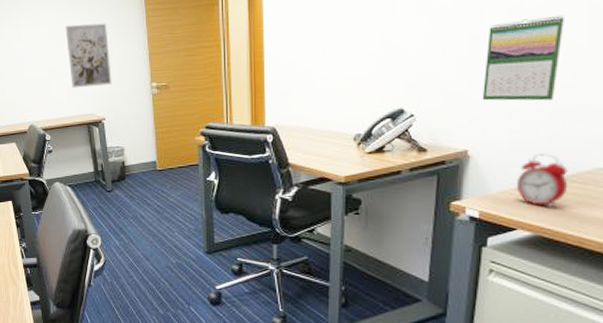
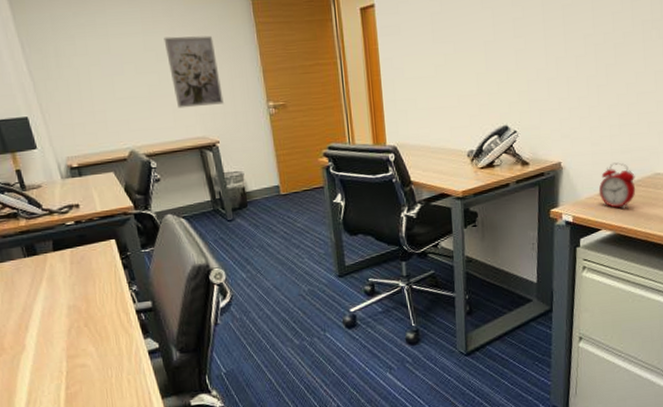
calendar: present [482,14,564,101] -> none [569,42,627,118]

